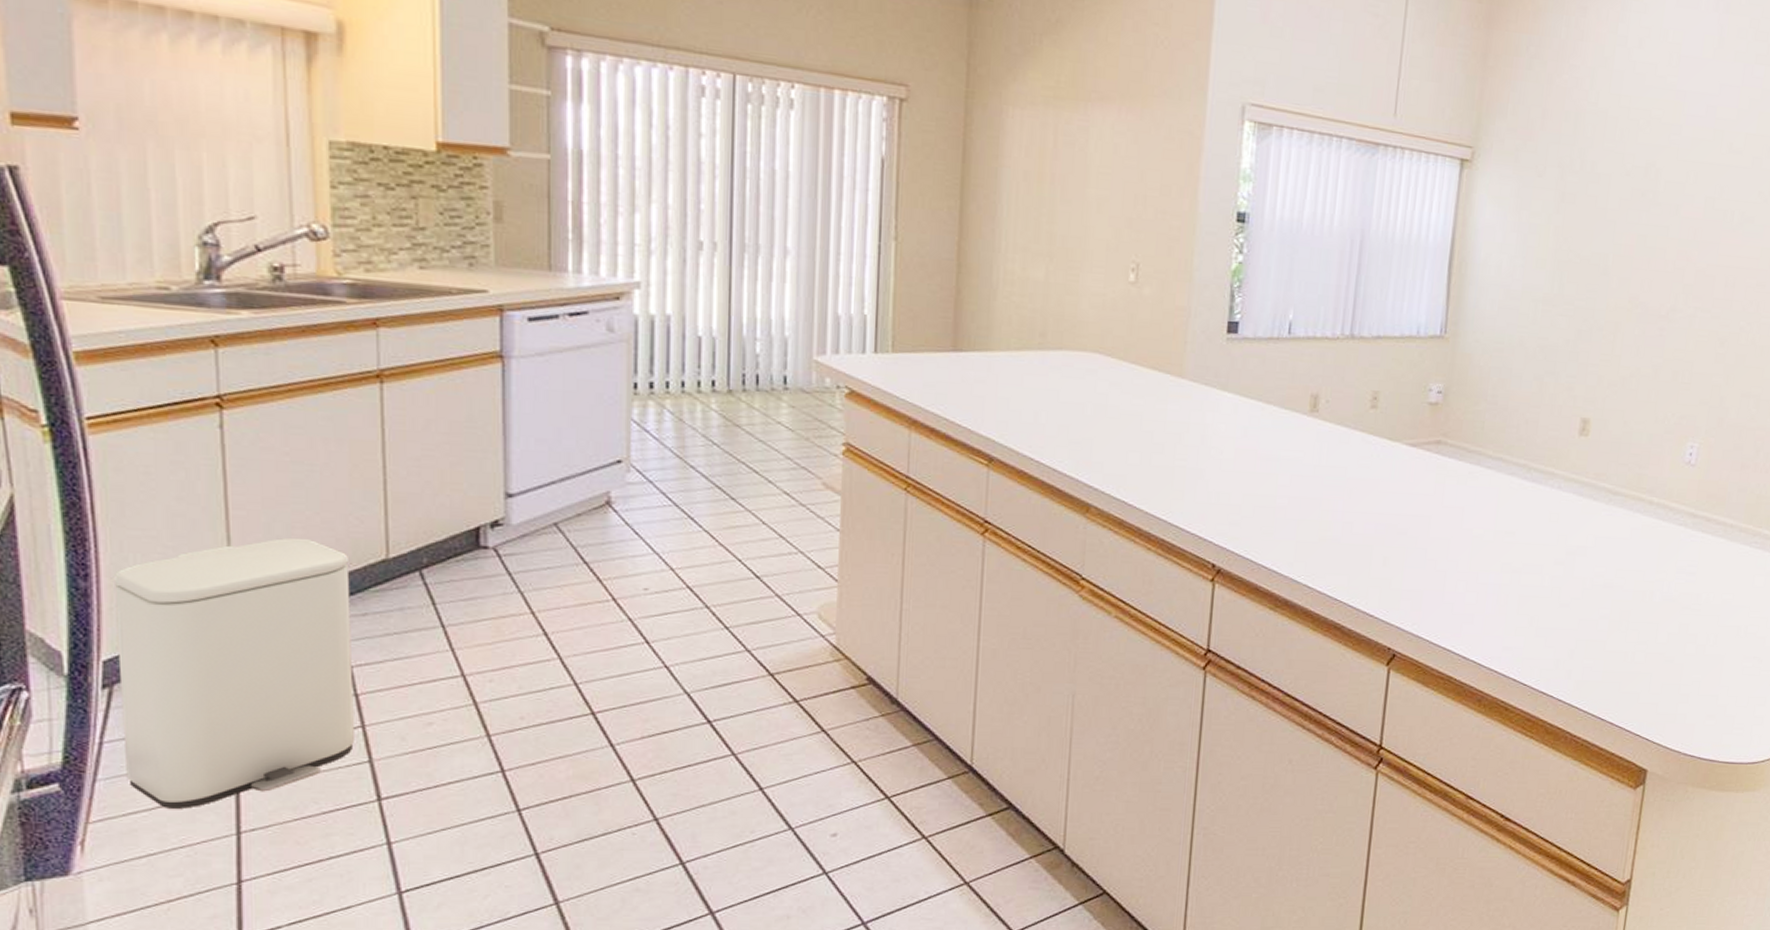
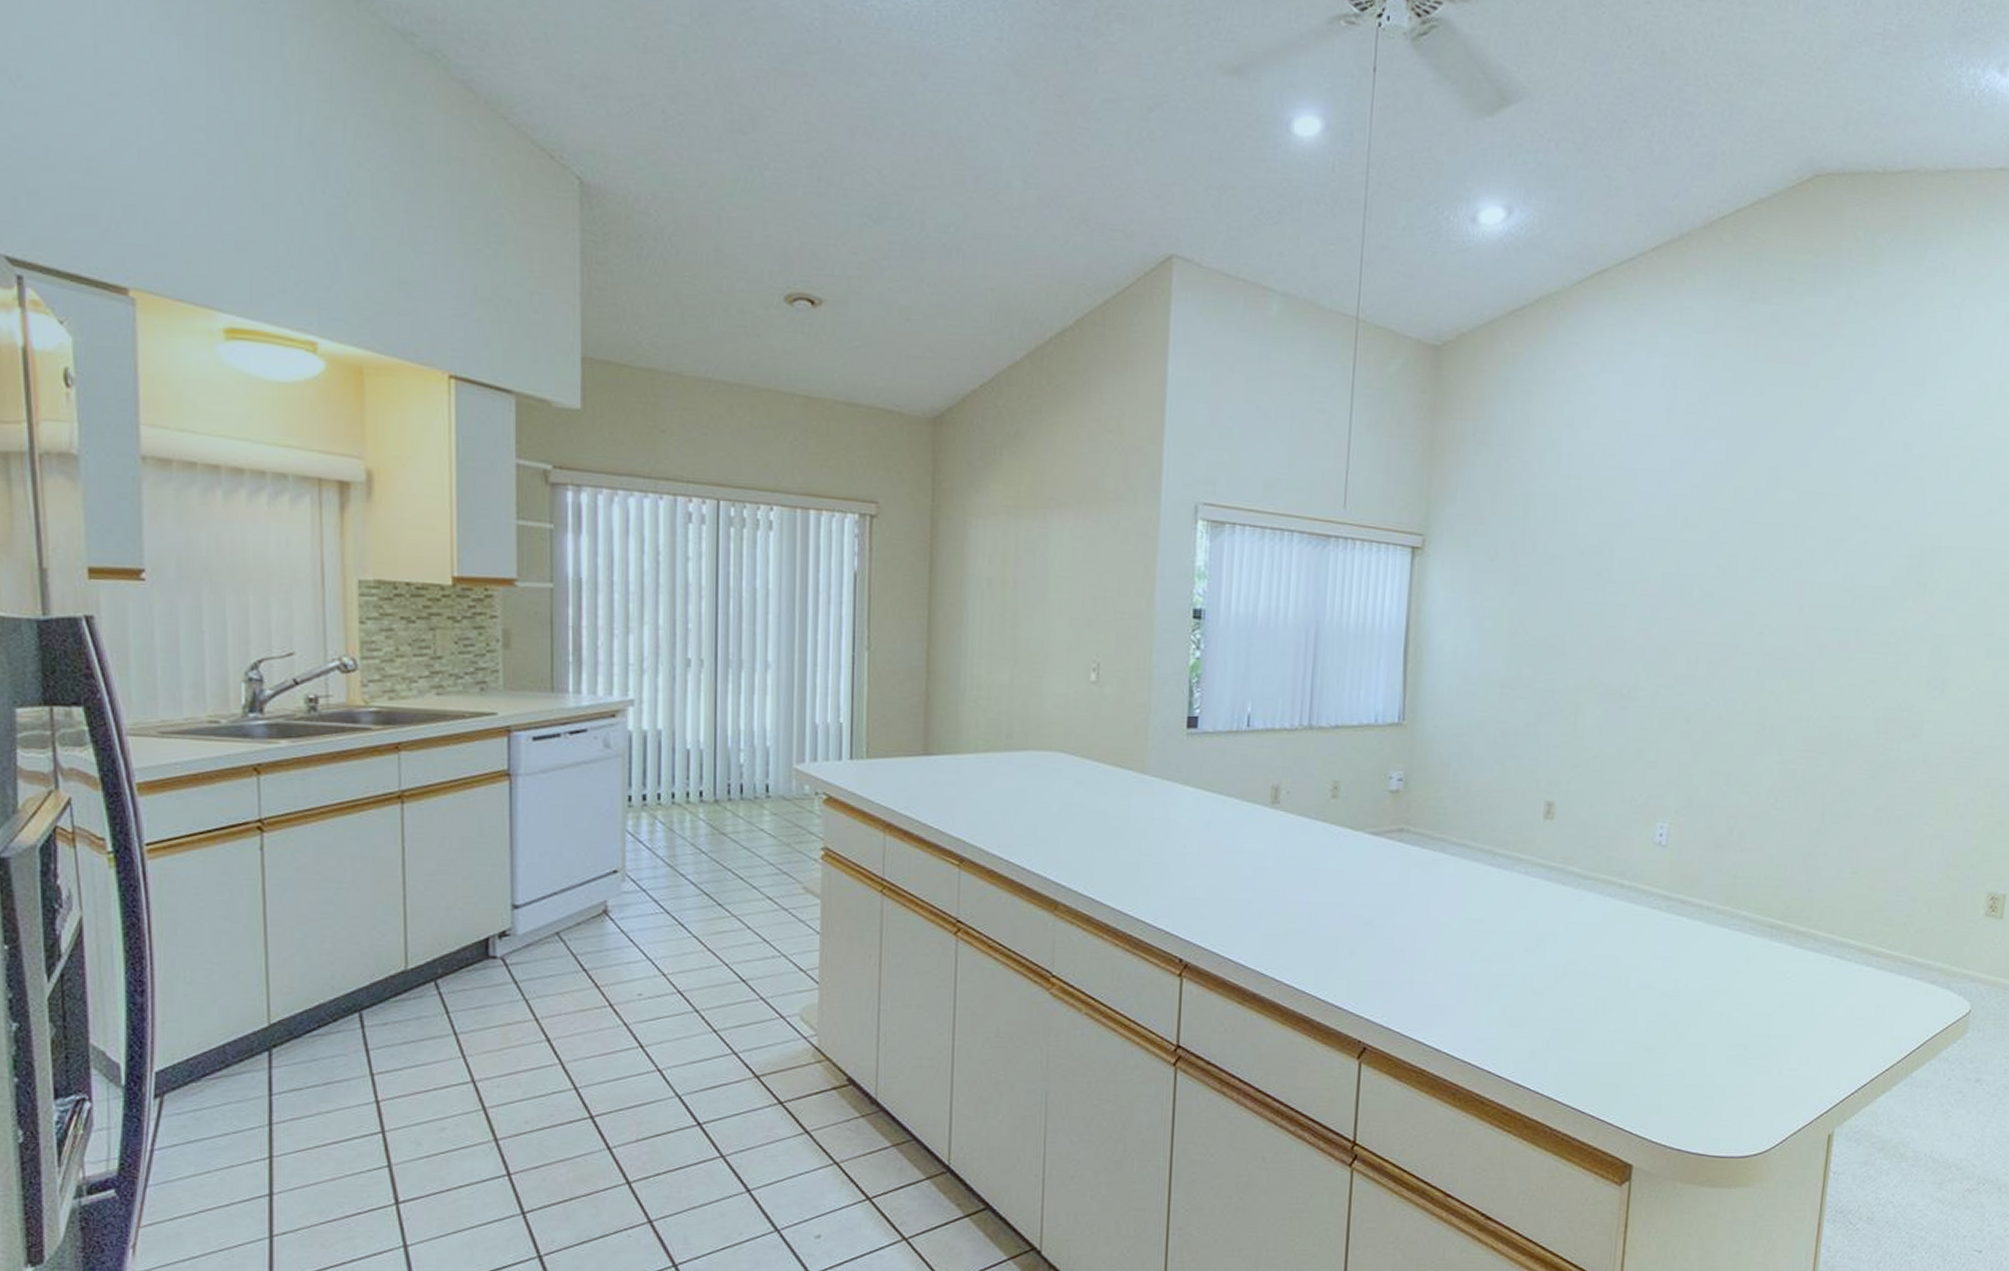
pedal bin: present [113,537,354,809] -> none [165,951,375,1213]

